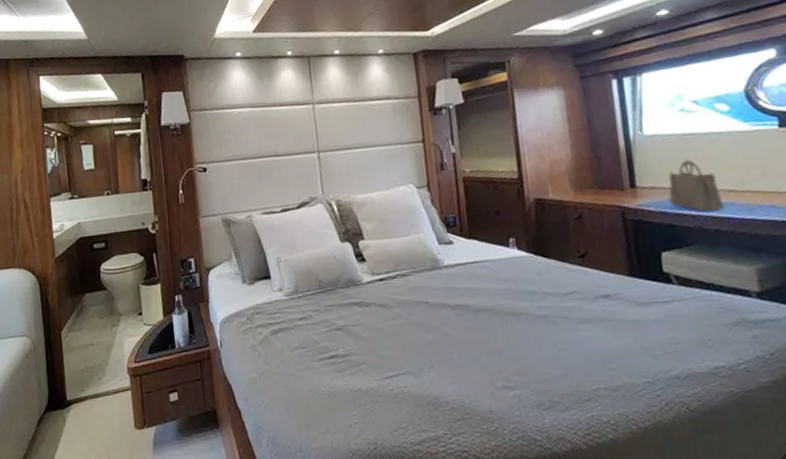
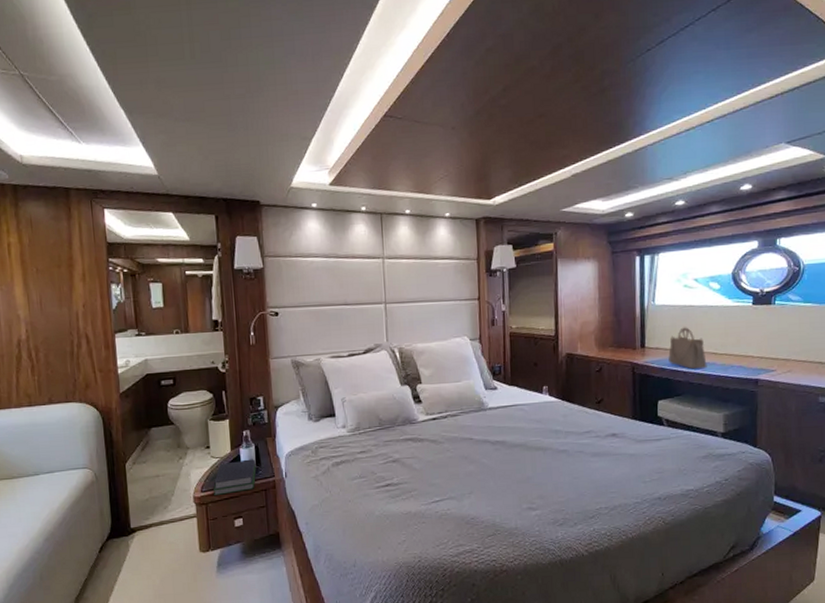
book: none [147,326,190,367] -> present [213,459,257,496]

